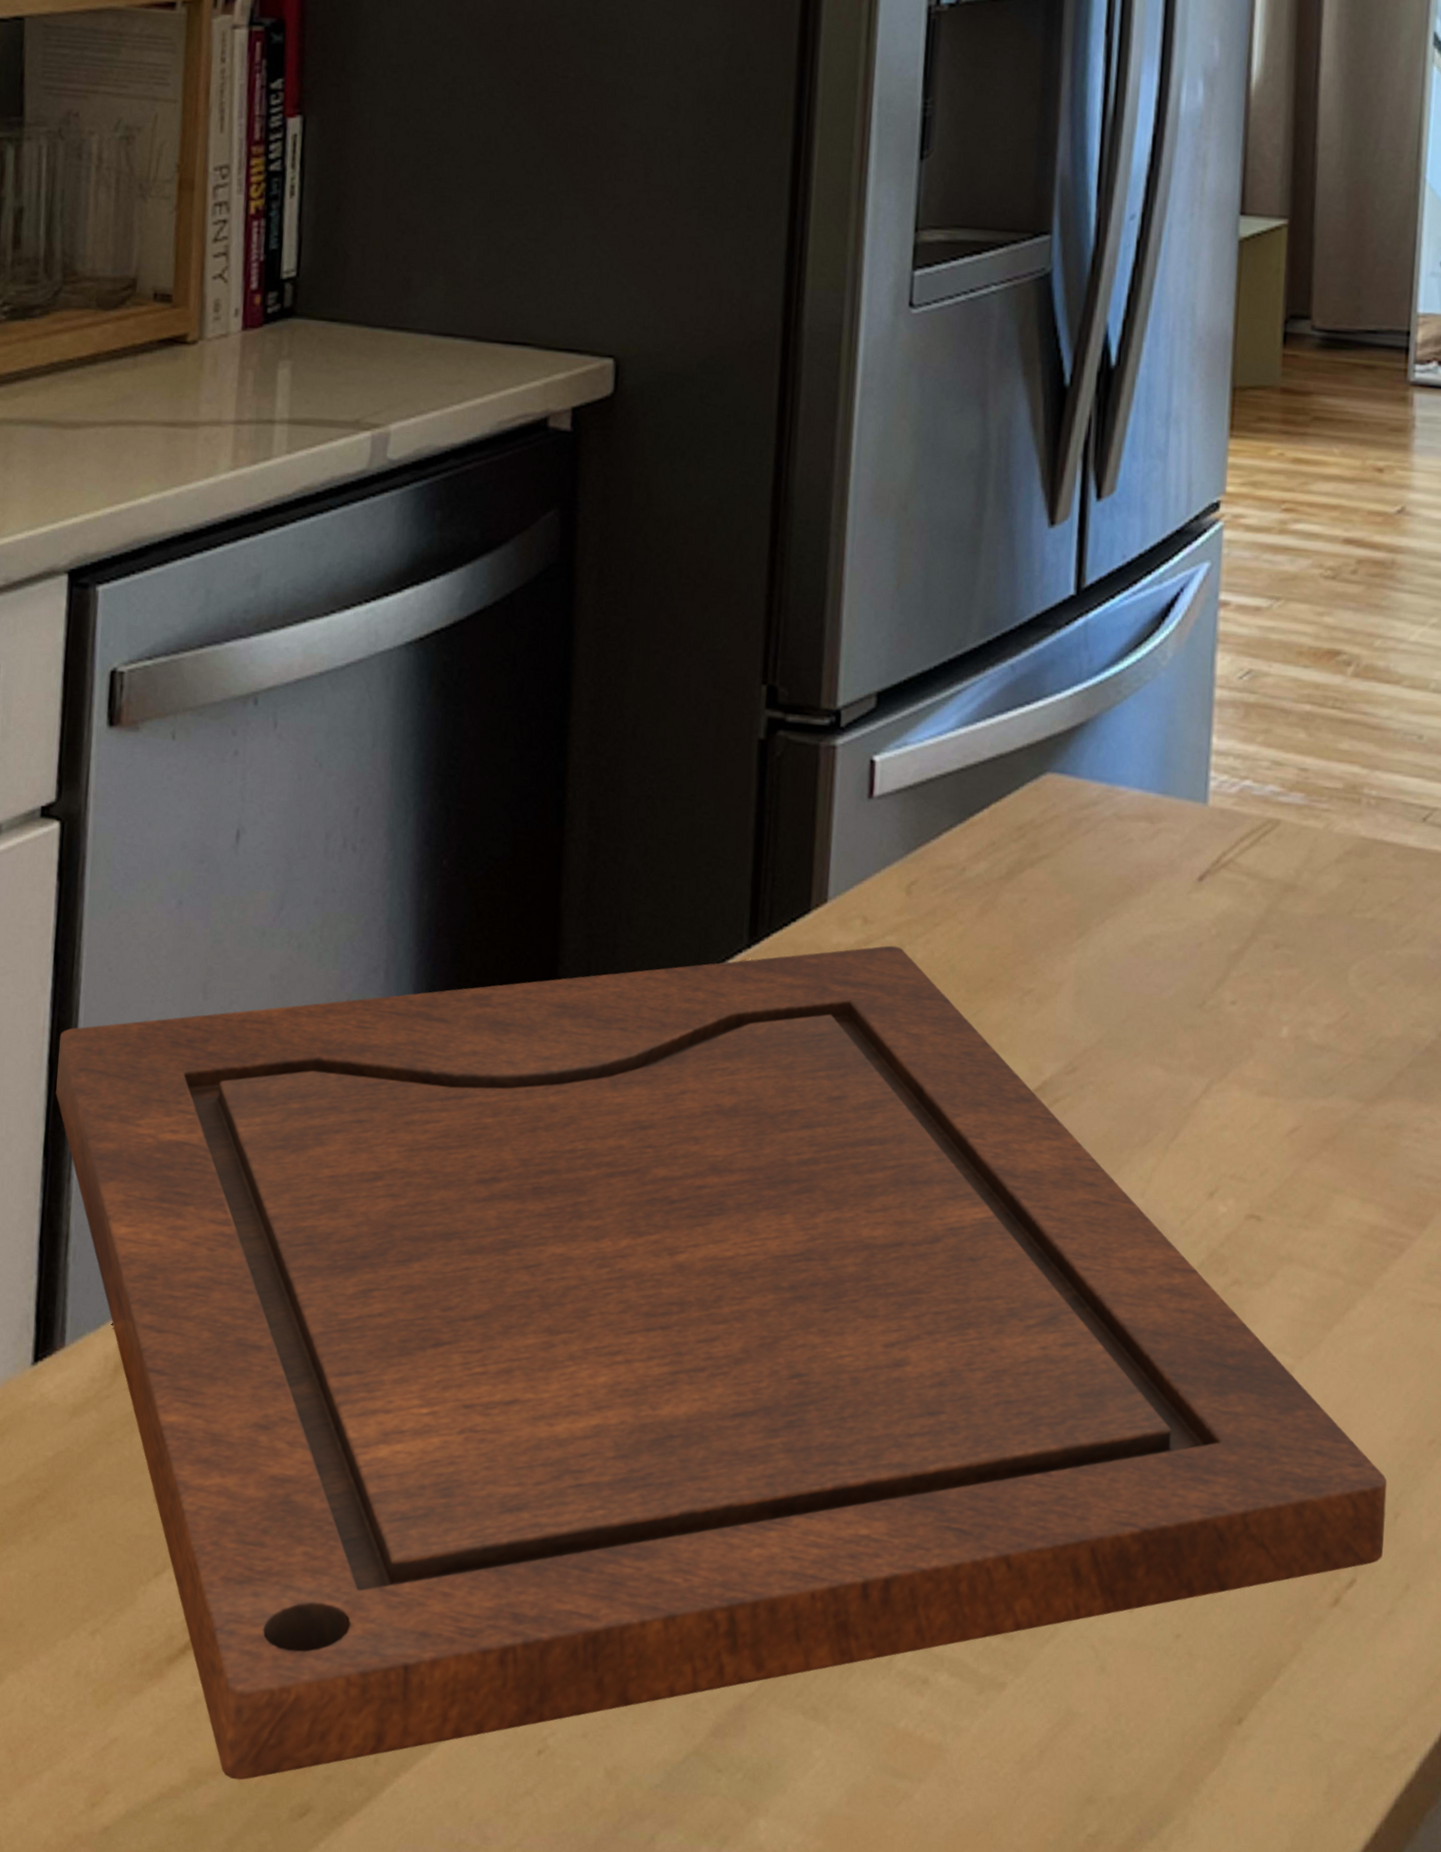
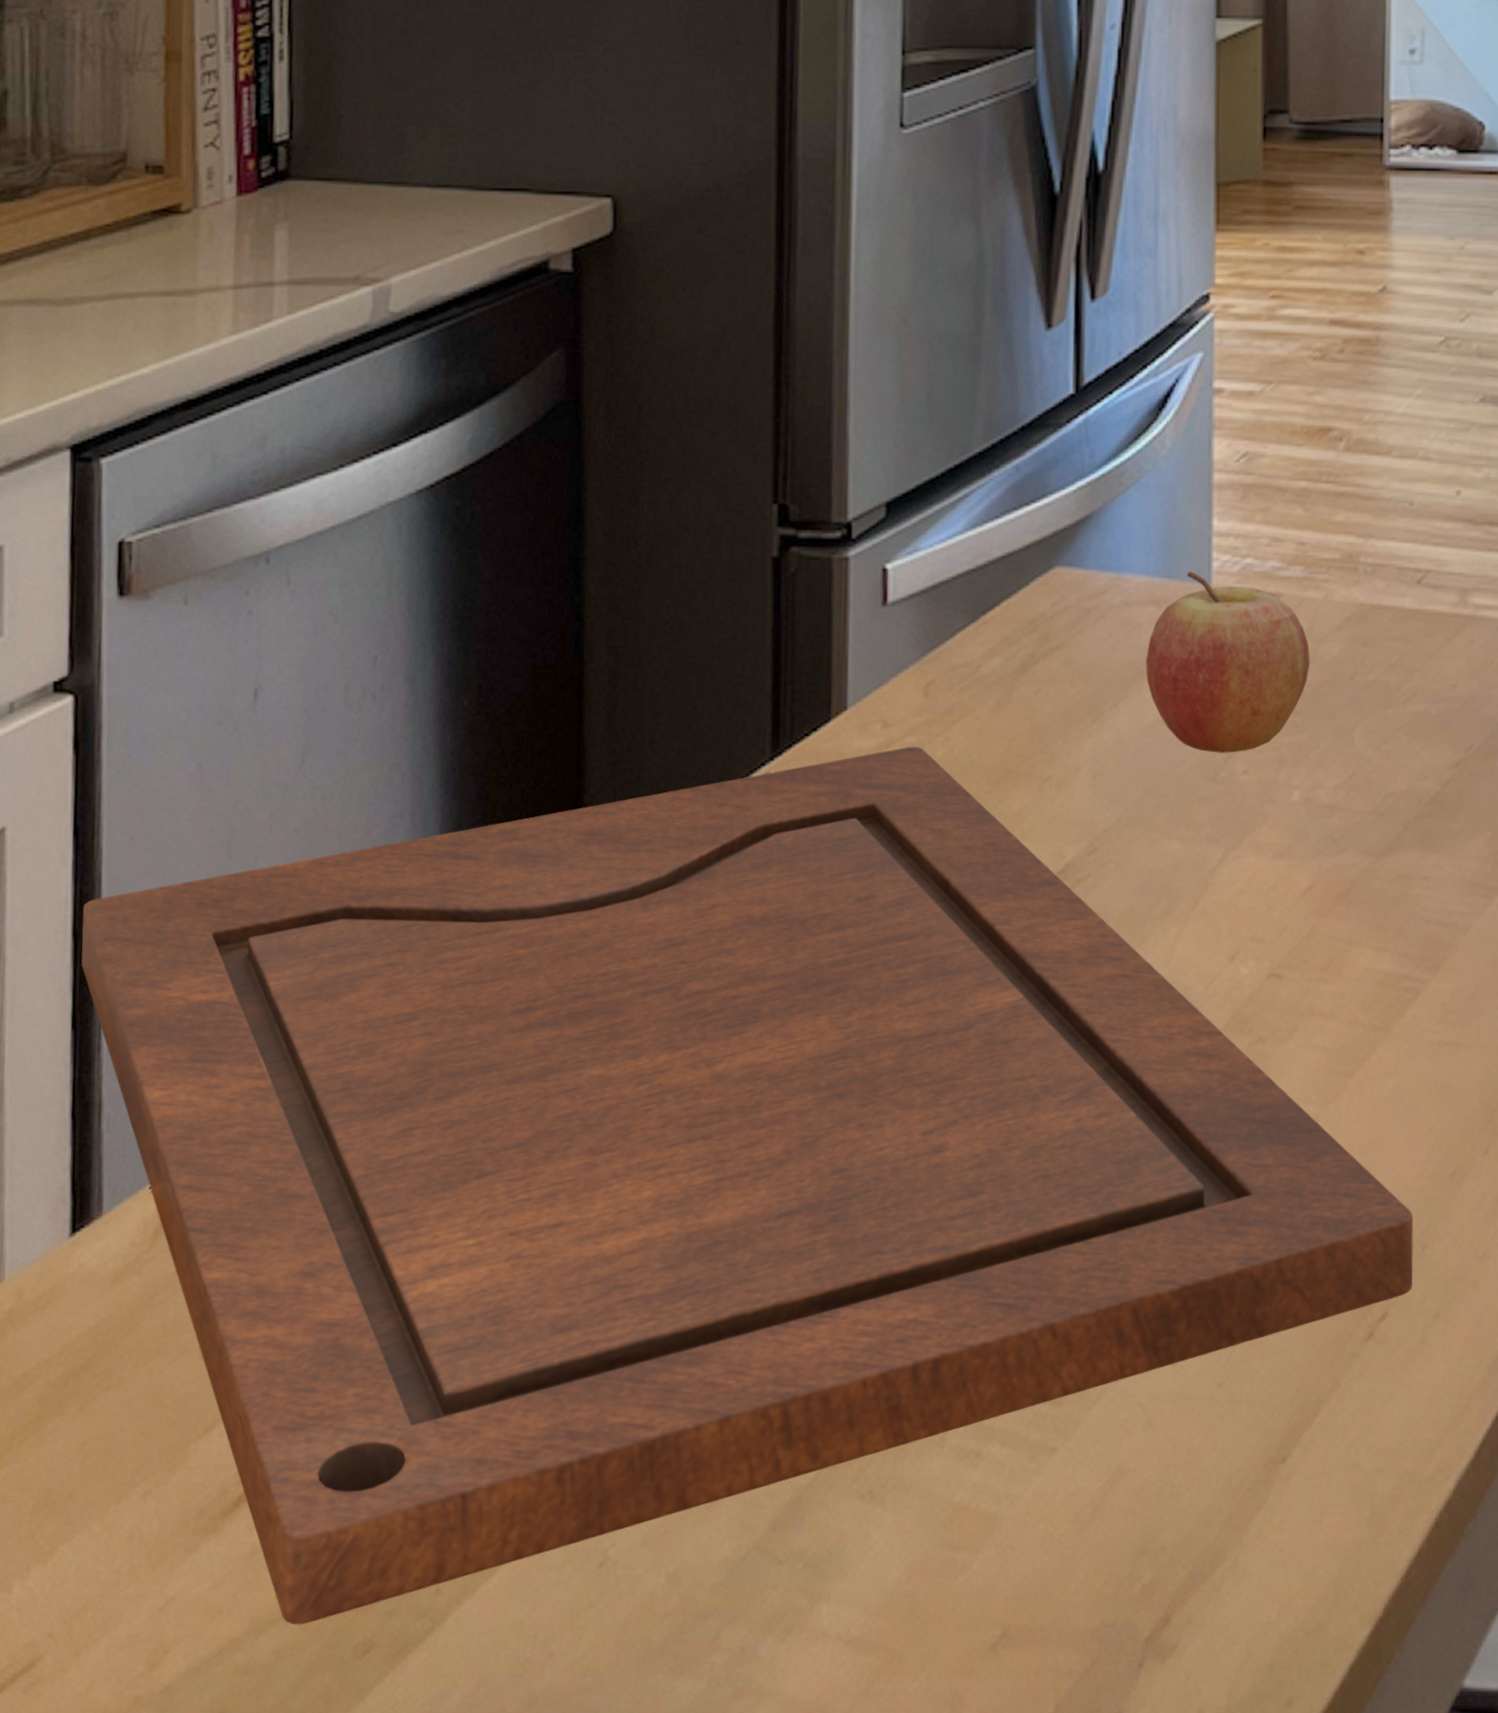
fruit: none [1135,789,1307,982] -> present [1146,571,1310,753]

